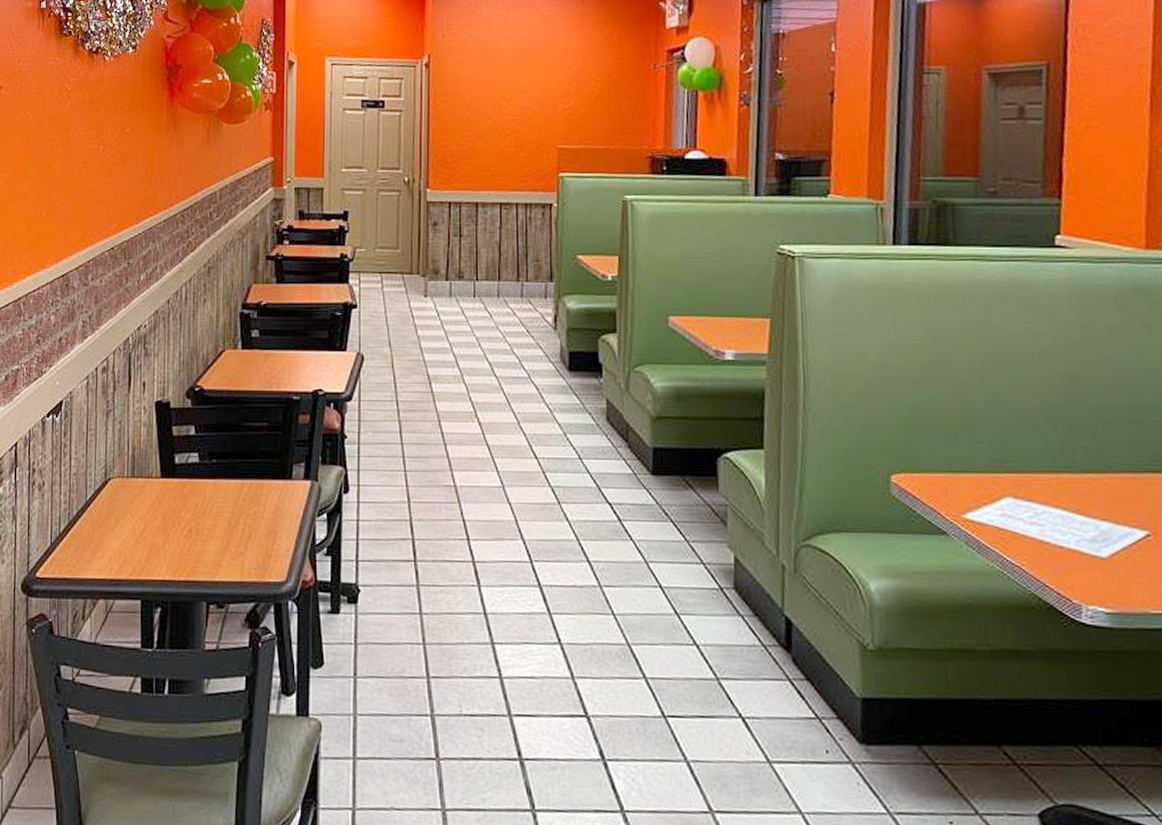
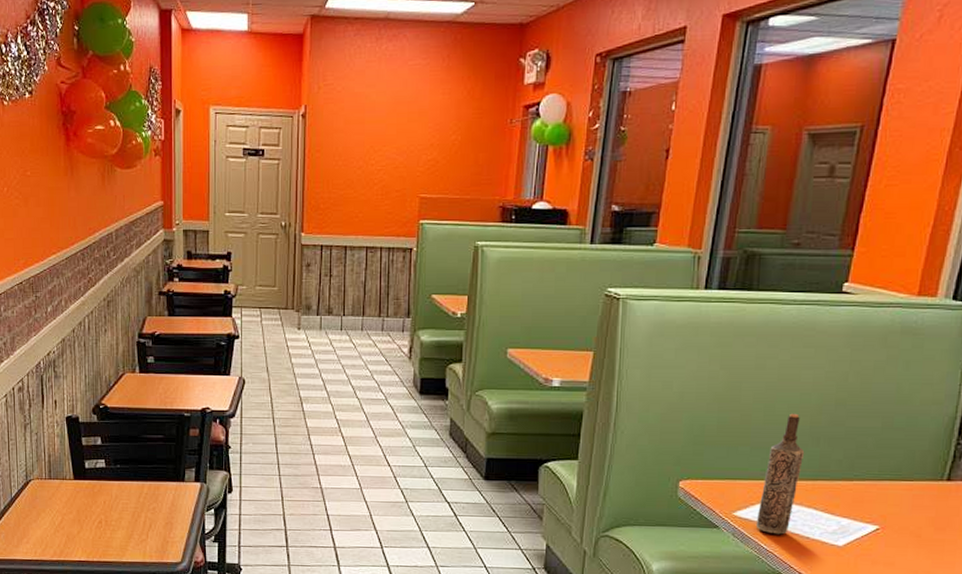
bottle: none [993,390,1041,543] -> present [755,413,805,535]

